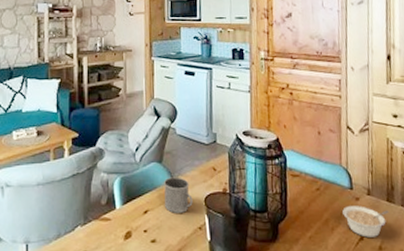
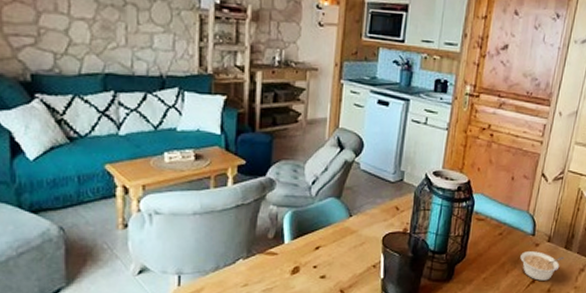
mug: present [164,177,193,213] -> none [339,214,370,250]

